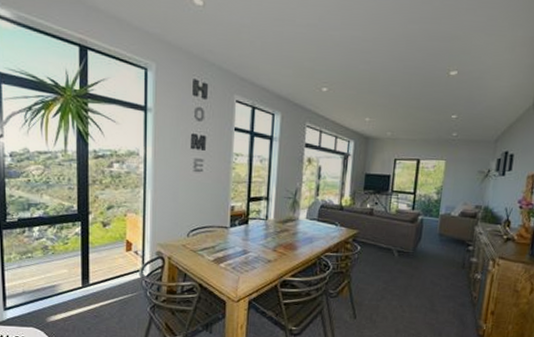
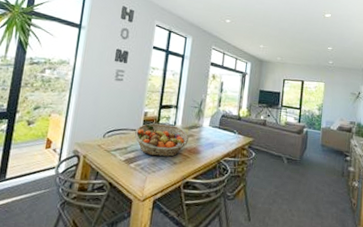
fruit basket: none [221,218,283,255] -> present [134,123,189,157]

